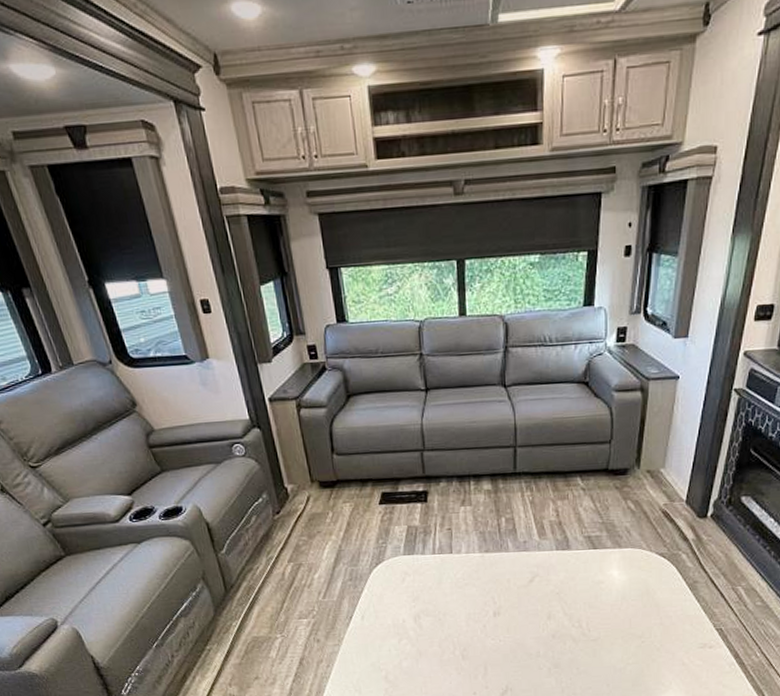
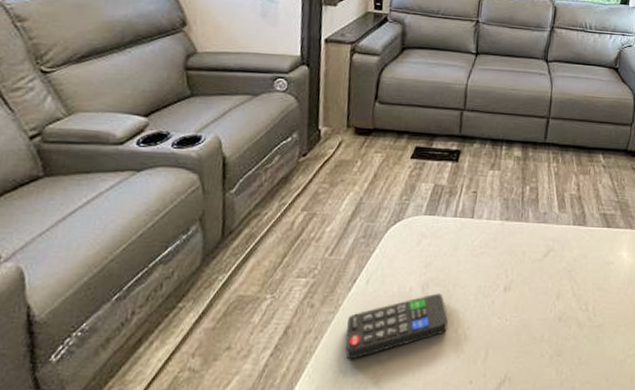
remote control: none [352,622,444,681] -> present [345,293,448,360]

